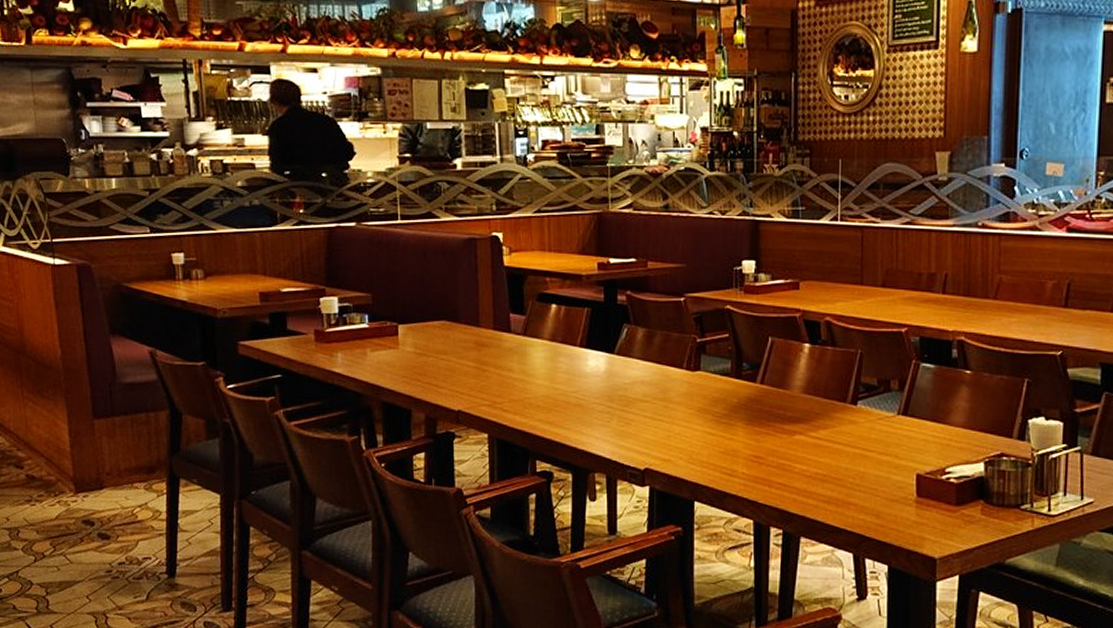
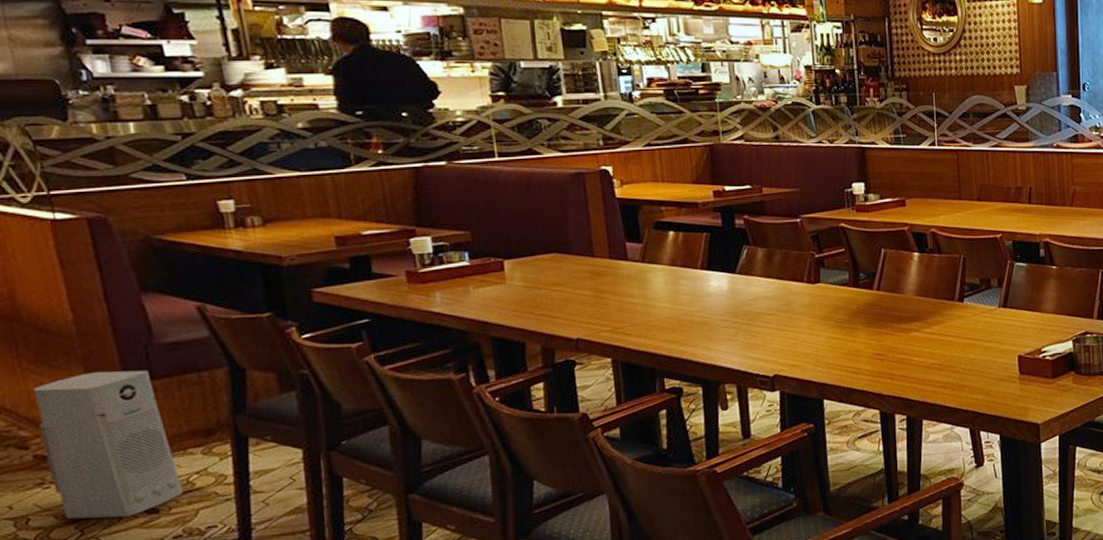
air purifier: none [30,404,129,539] -> present [33,370,184,519]

